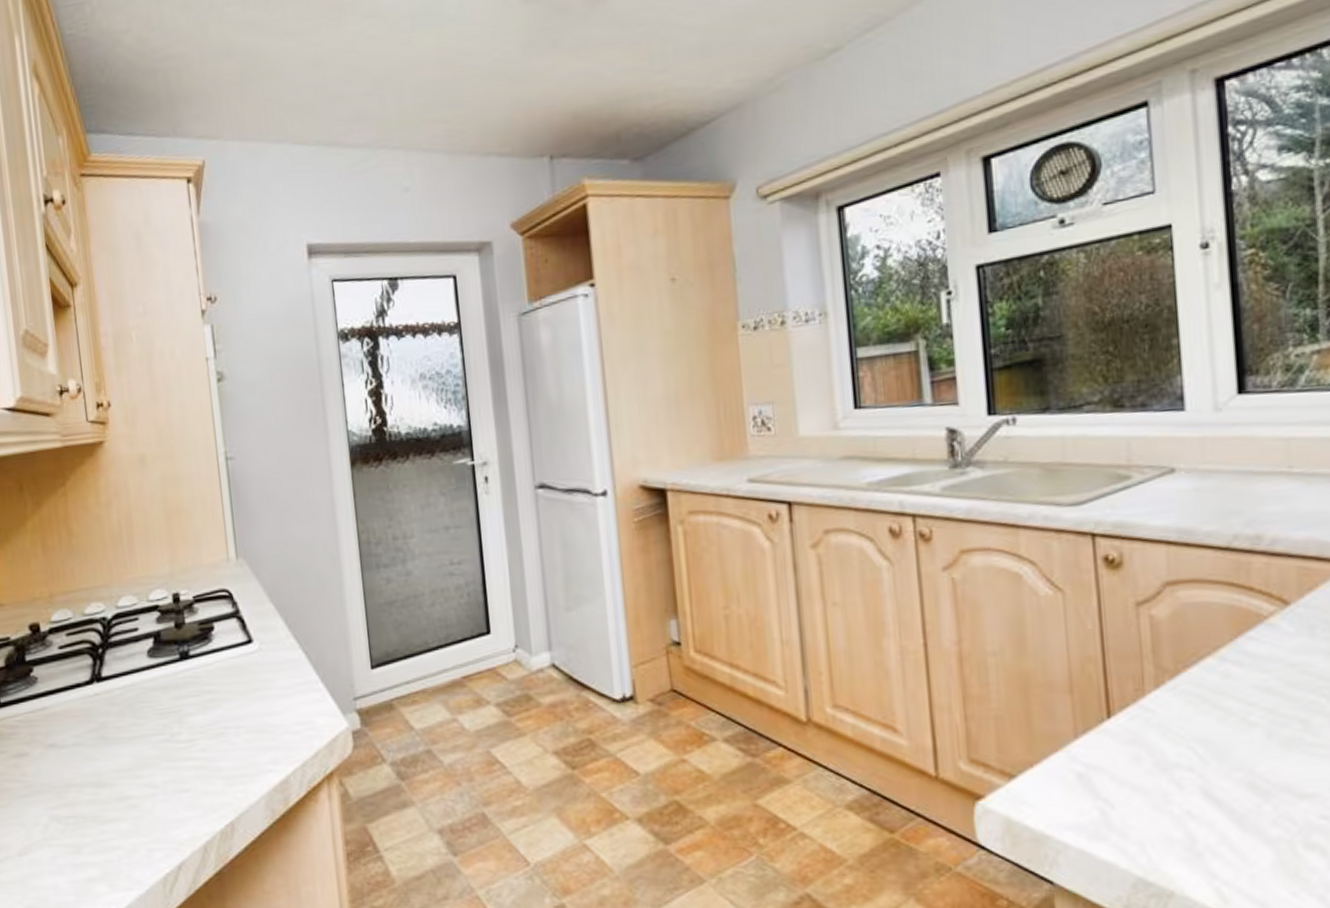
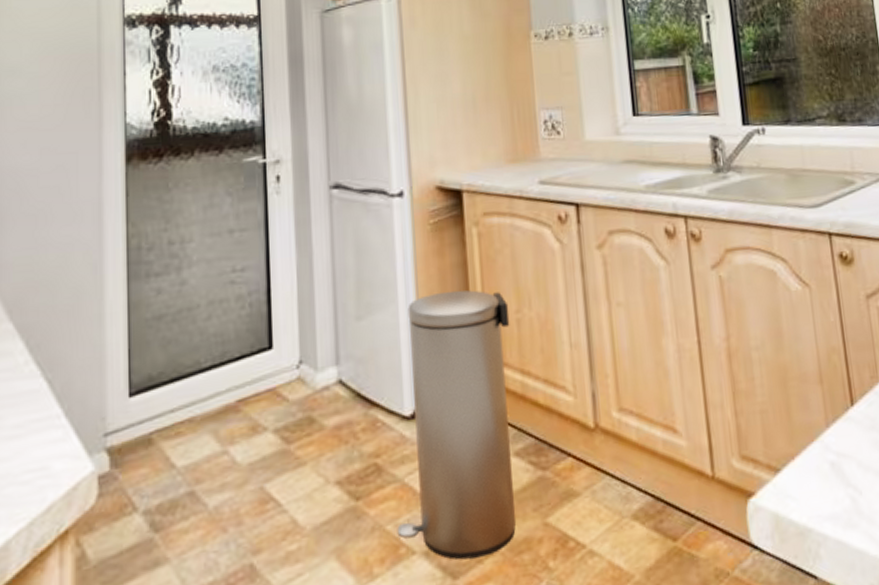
pedal bin: none [611,586,726,829] -> present [397,290,517,560]

